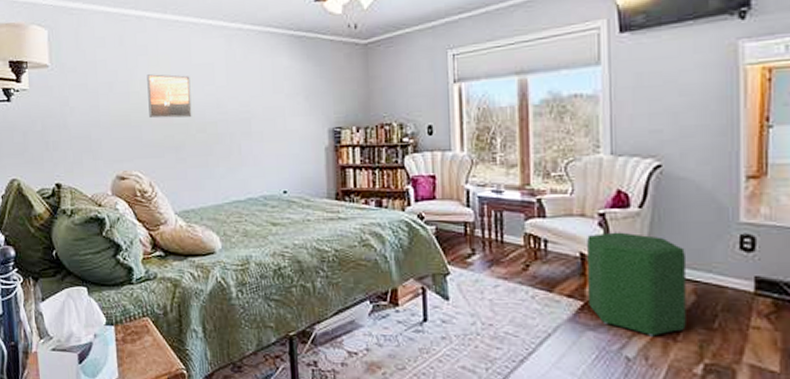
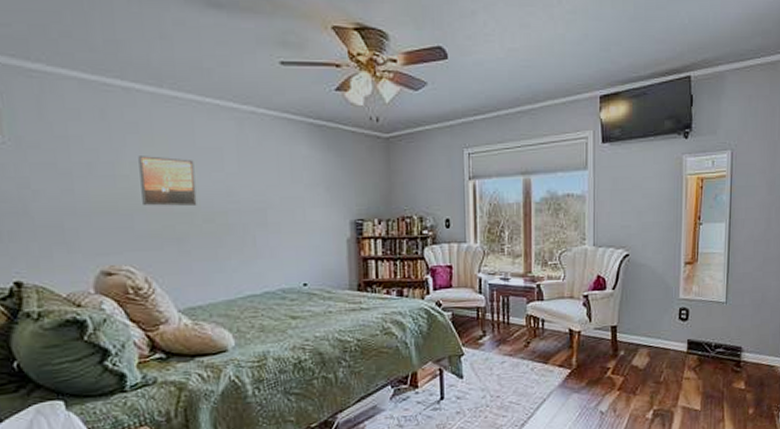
ottoman: present [587,232,686,337] -> none [575,310,643,393]

